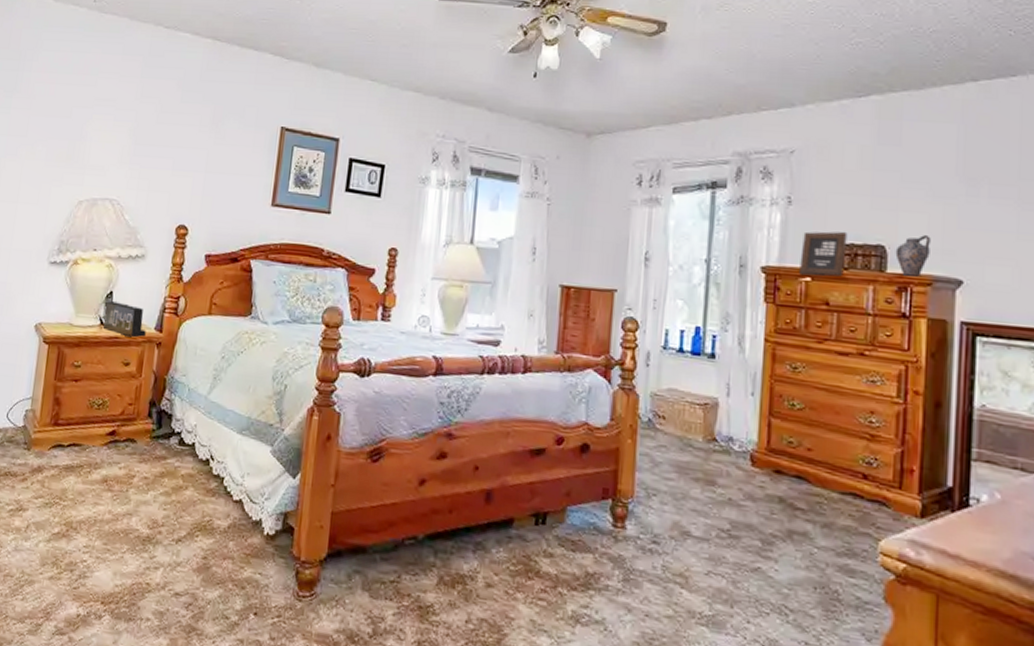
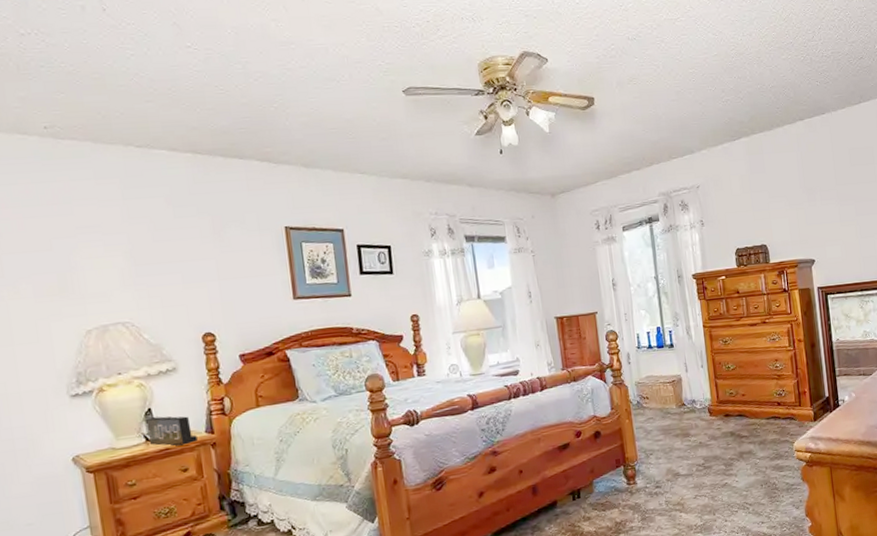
picture frame: present [799,231,848,277] -> none [715,239,745,276]
ceramic jug: present [895,235,931,277] -> none [773,233,794,263]

